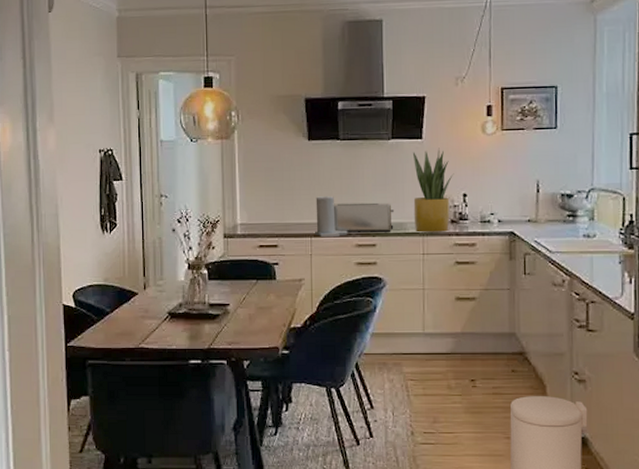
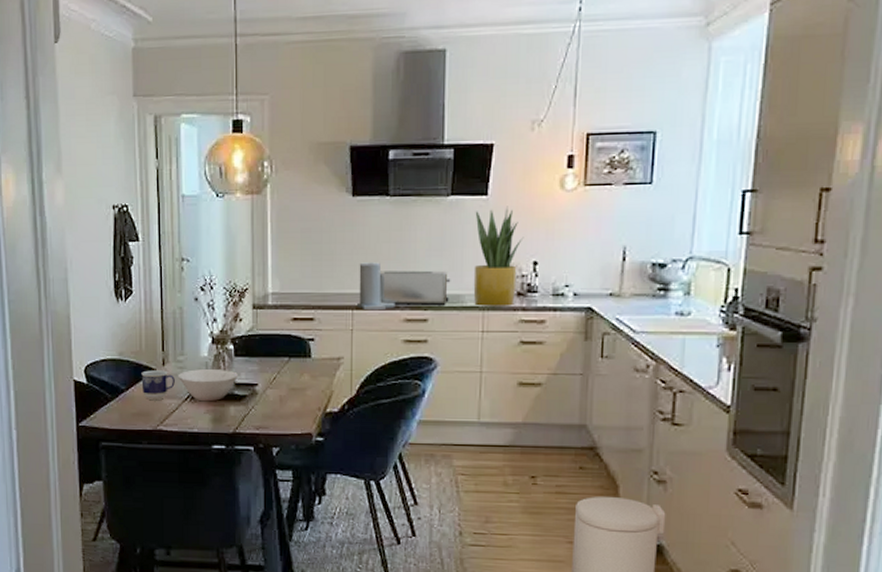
cup: none [125,294,155,321] -> present [141,370,175,401]
bowl: none [157,291,211,321] -> present [177,368,238,402]

